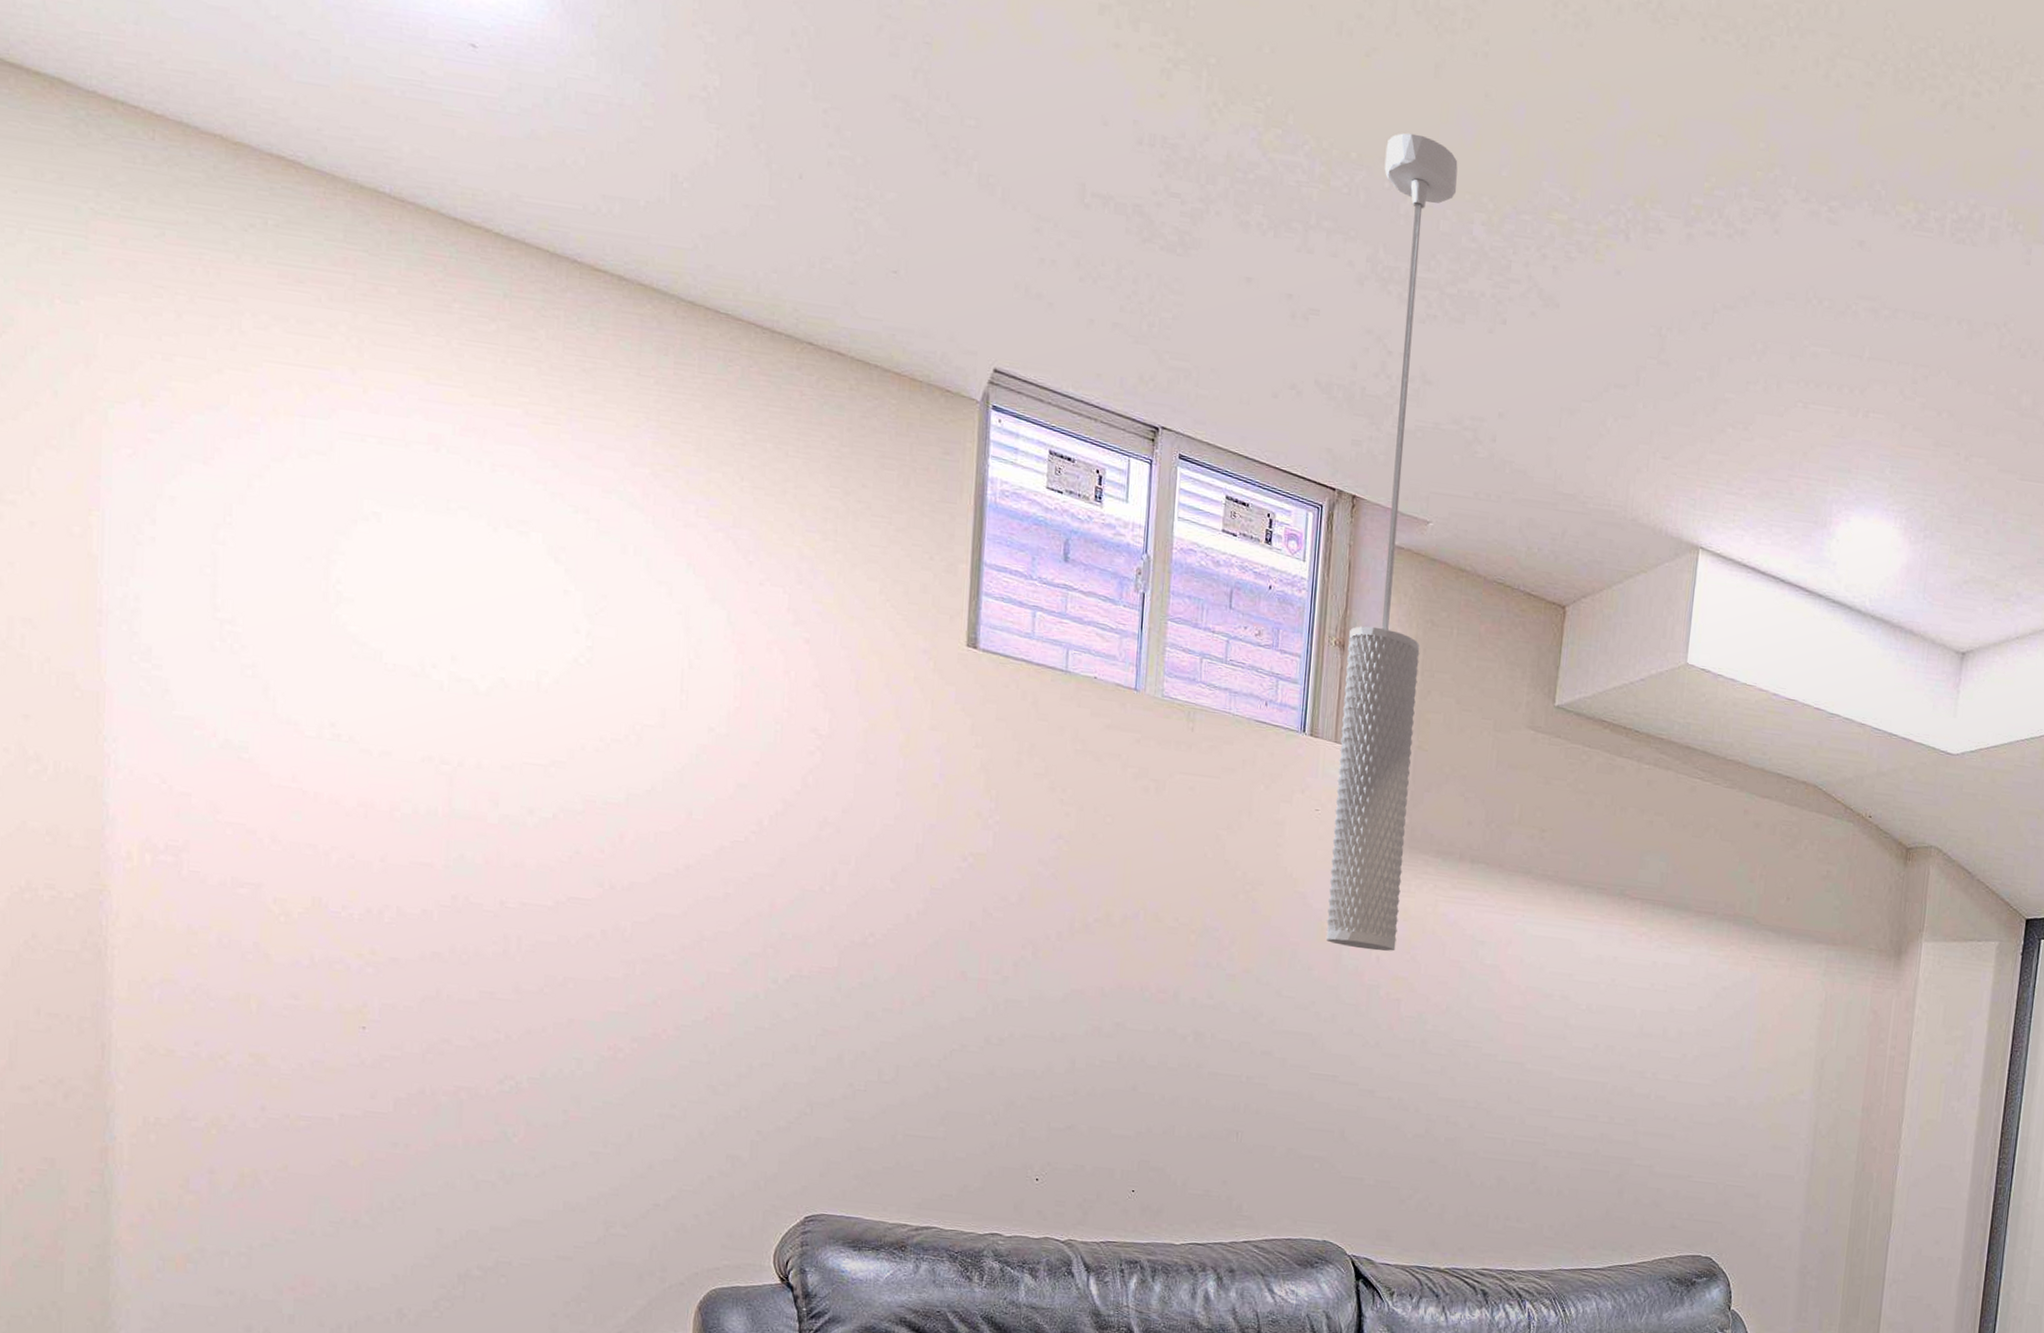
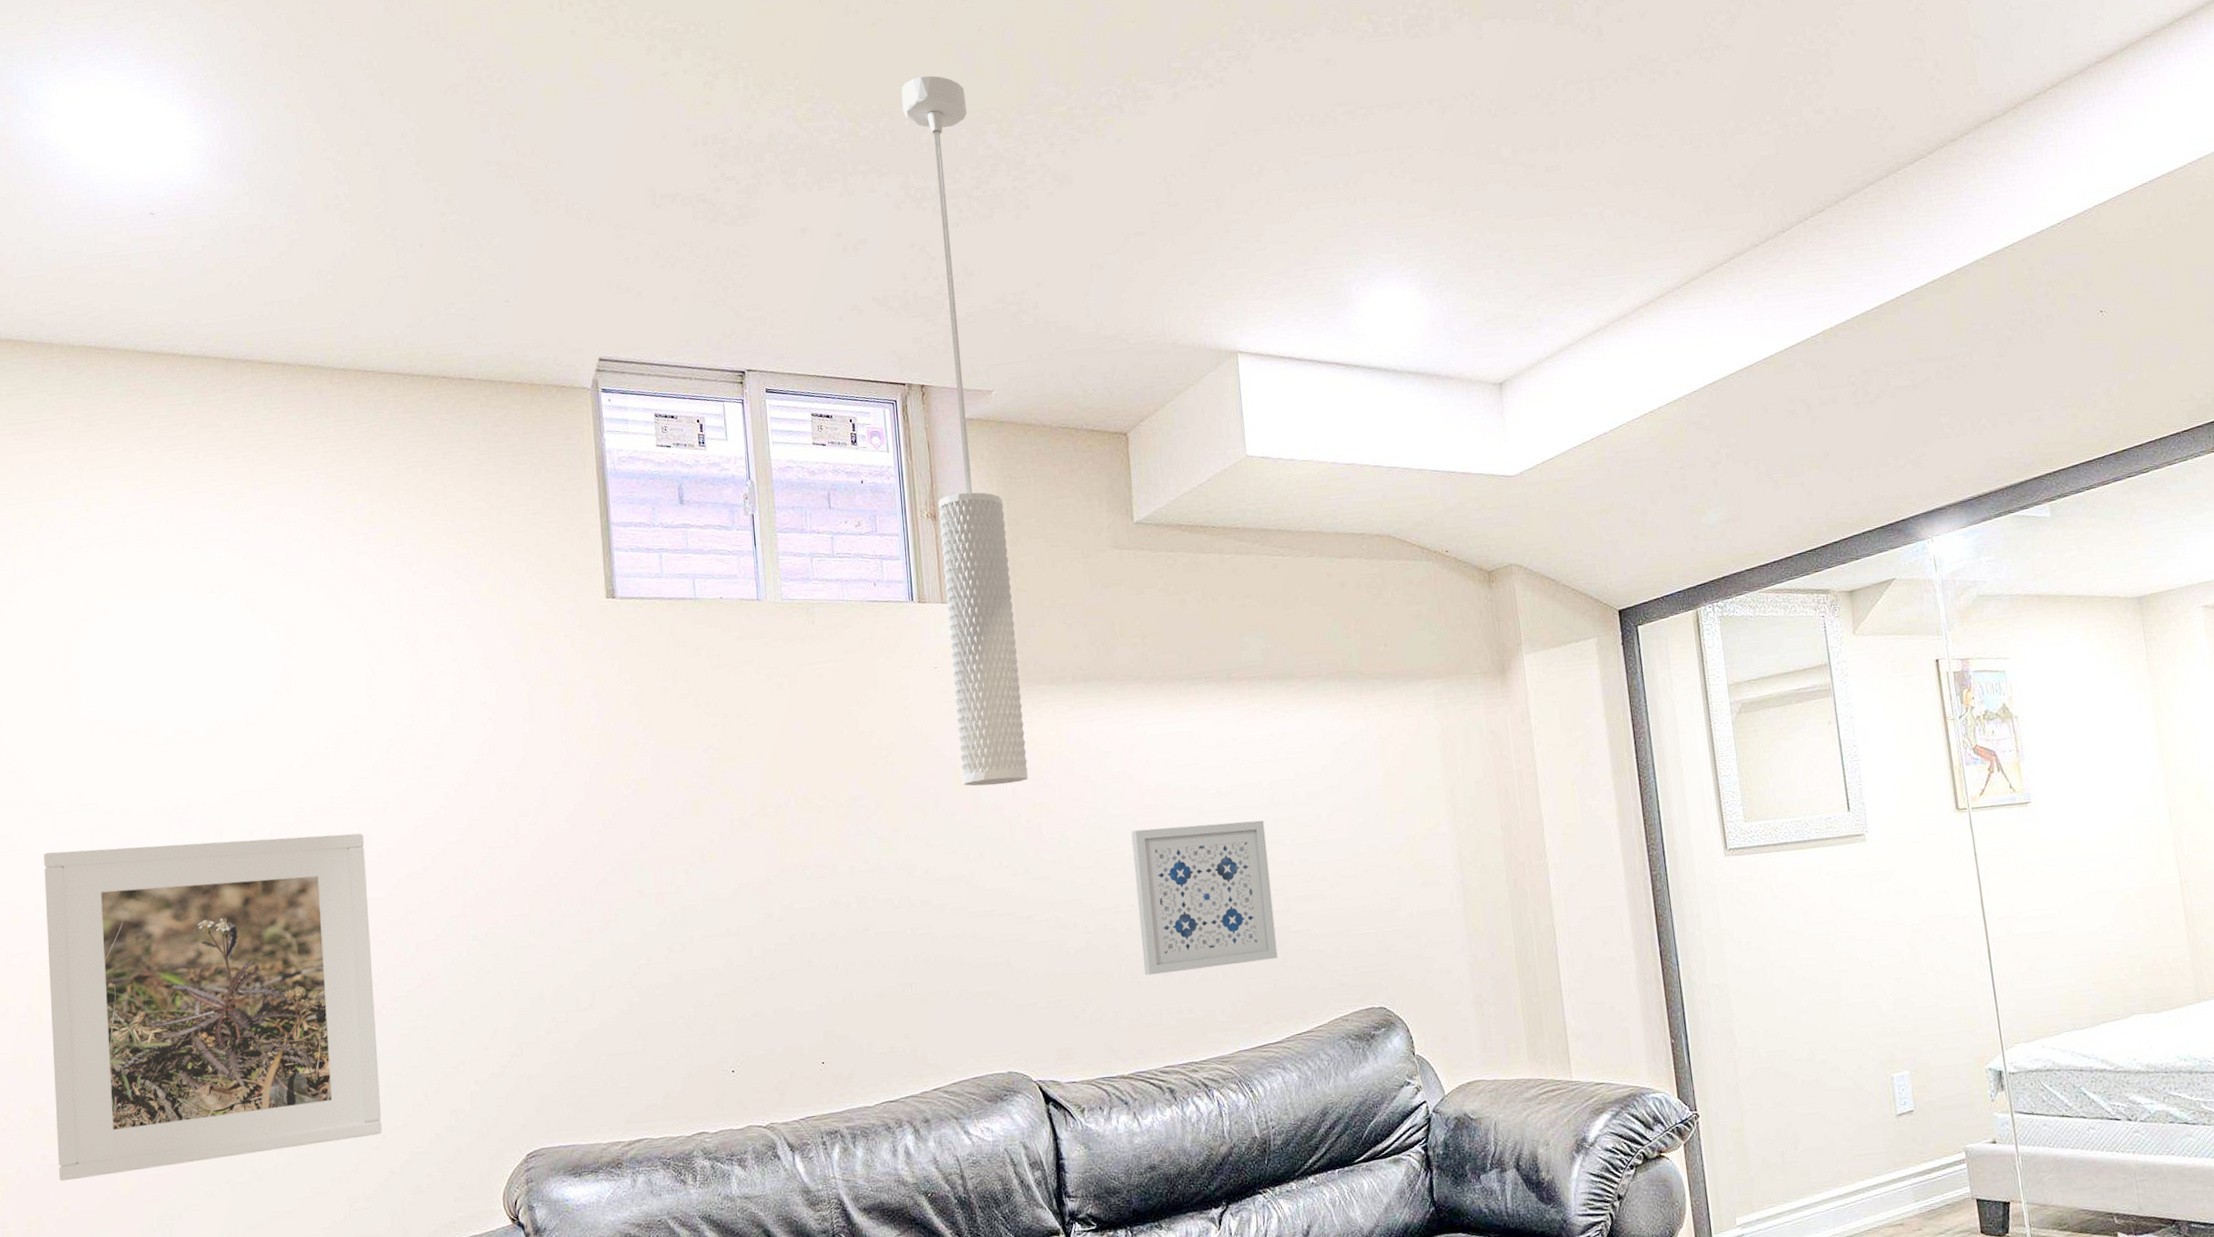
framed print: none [279,778,661,1164] -> present [44,833,382,1181]
wall art: none [1478,1028,1629,1188] -> present [1131,820,1278,976]

